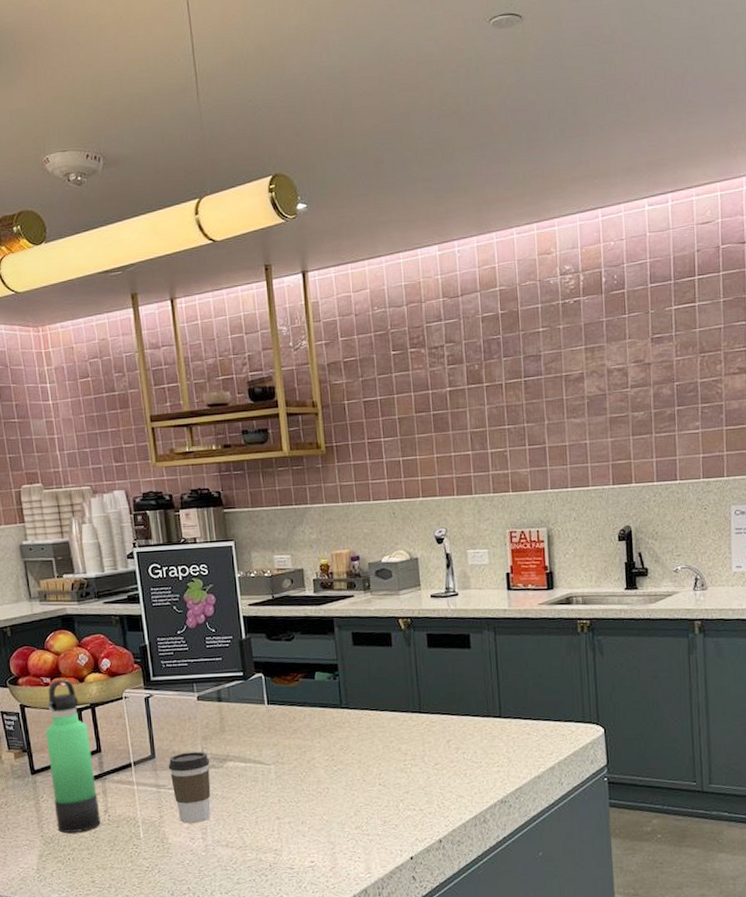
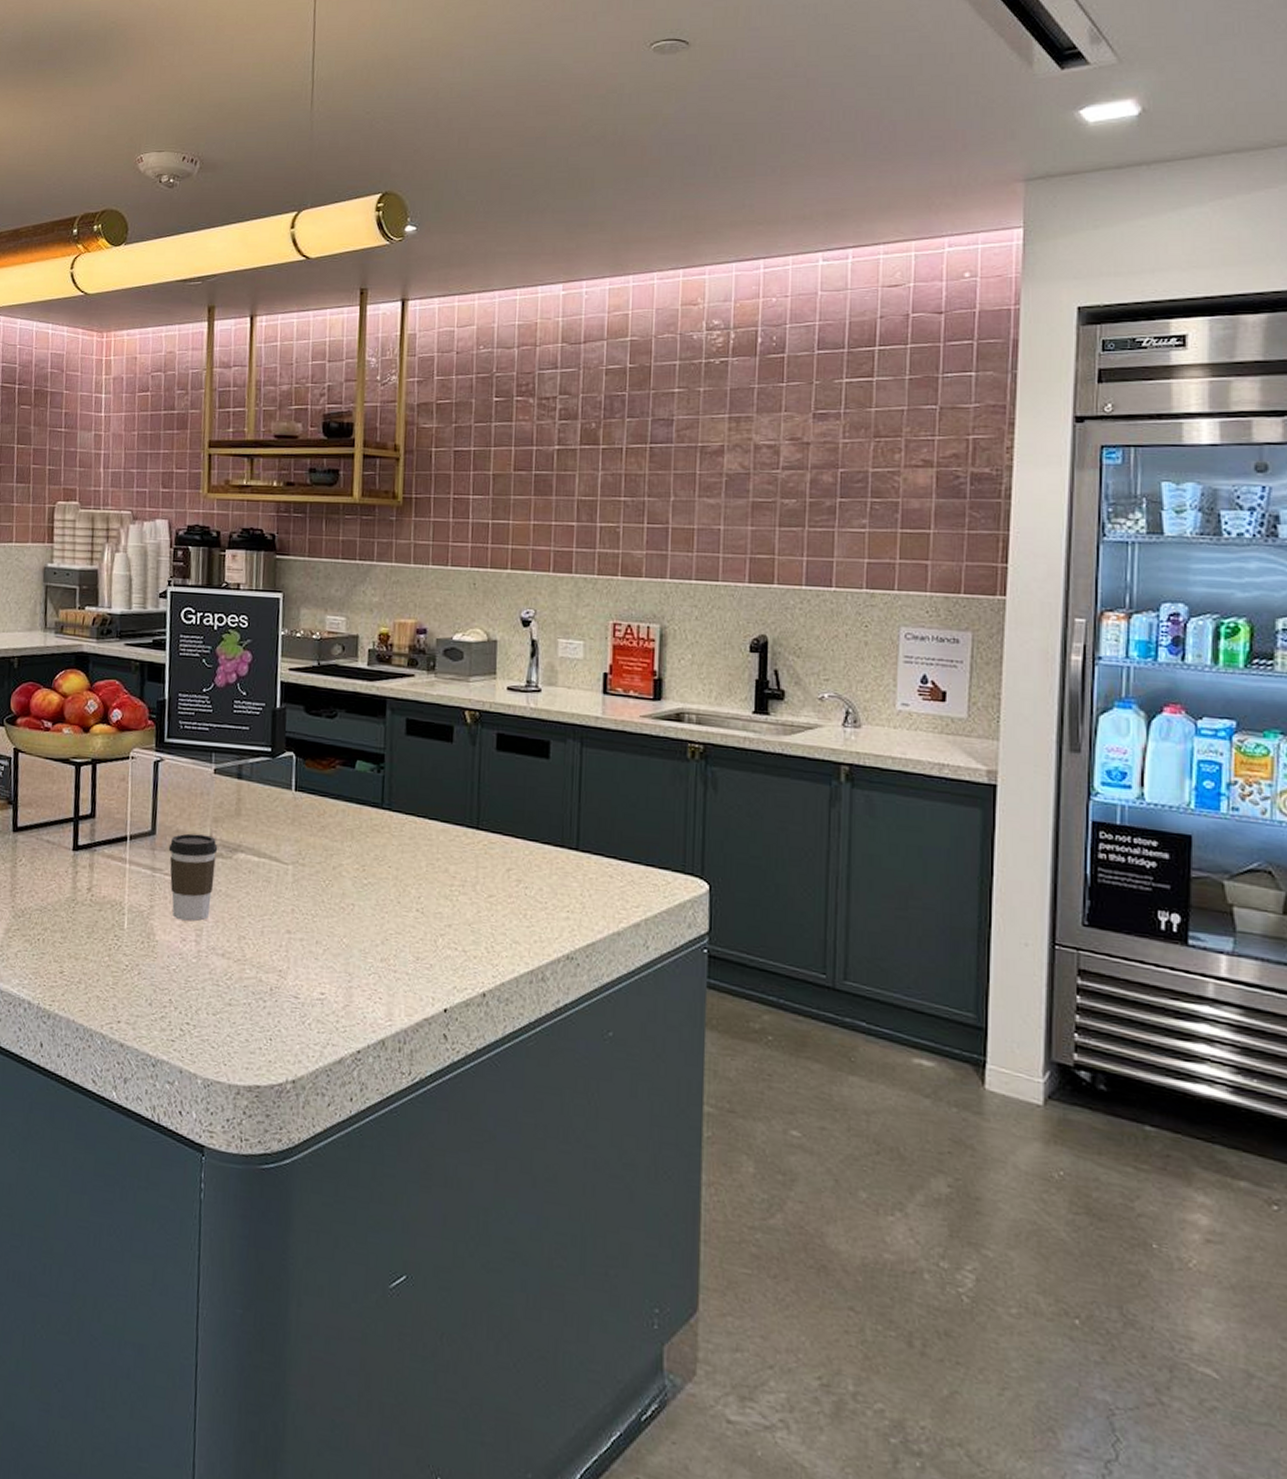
thermos bottle: present [46,679,101,833] -> none [31,725,85,909]

